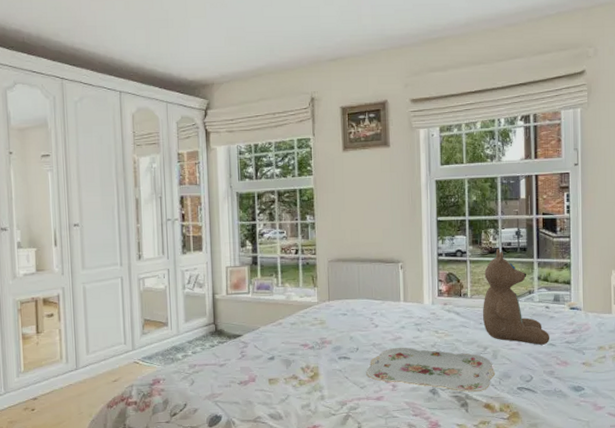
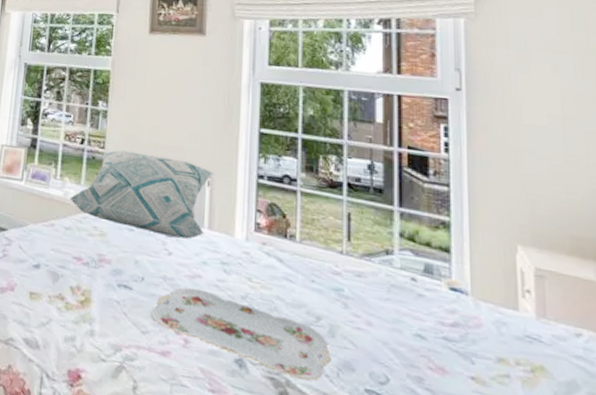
decorative pillow: none [292,253,405,313] -> present [70,150,214,239]
teddy bear: present [483,248,550,345] -> none [317,182,418,334]

